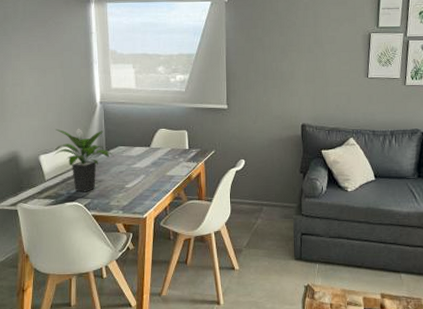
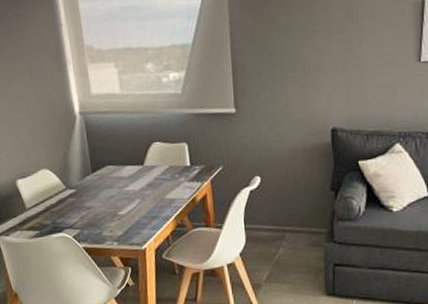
potted plant: present [53,128,114,193] -> none [31,145,102,222]

